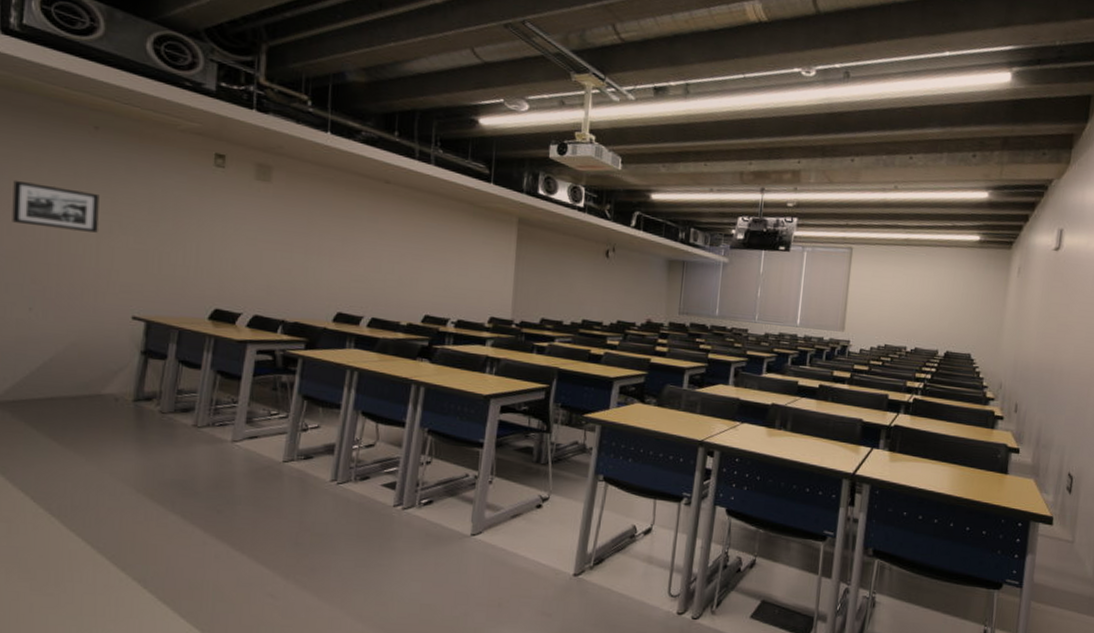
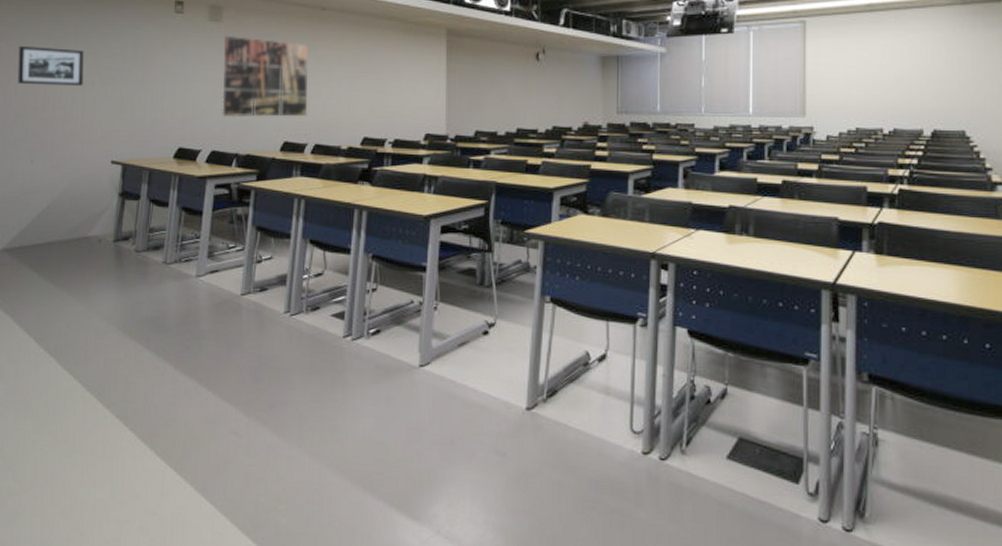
wall art: none [267,198,370,289] -> present [222,37,309,118]

